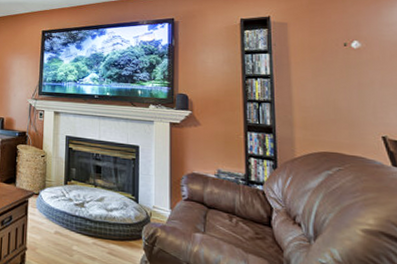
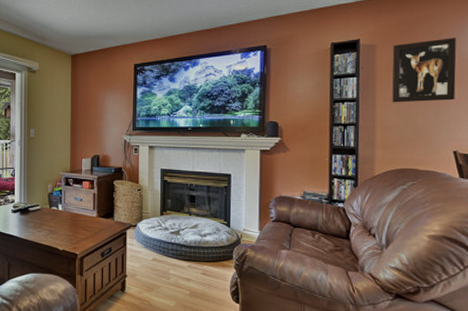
wall art: none [305,19,378,83] -> present [392,38,456,103]

